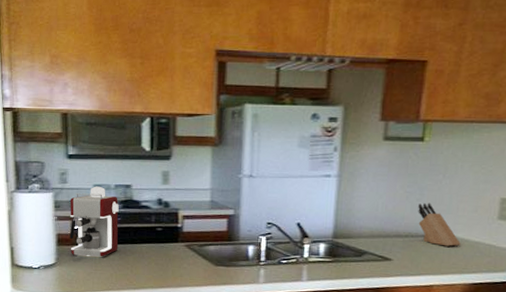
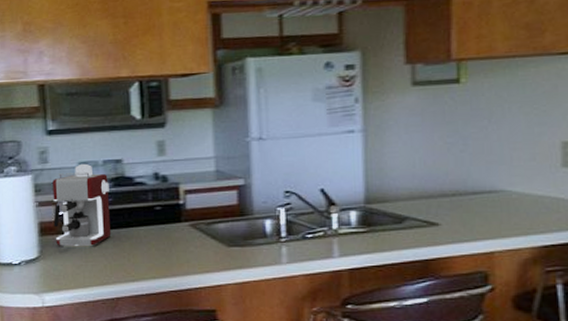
knife block: present [418,202,461,247] -> none [463,153,521,204]

